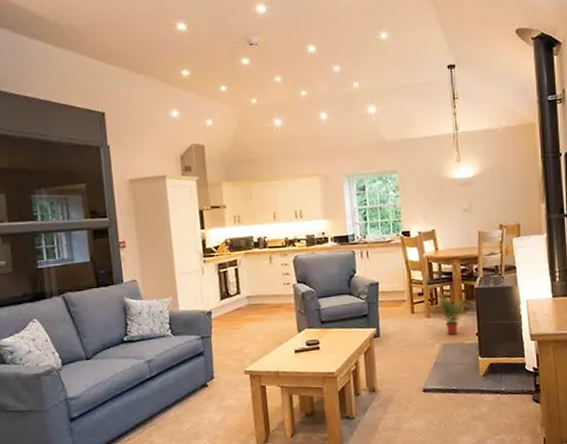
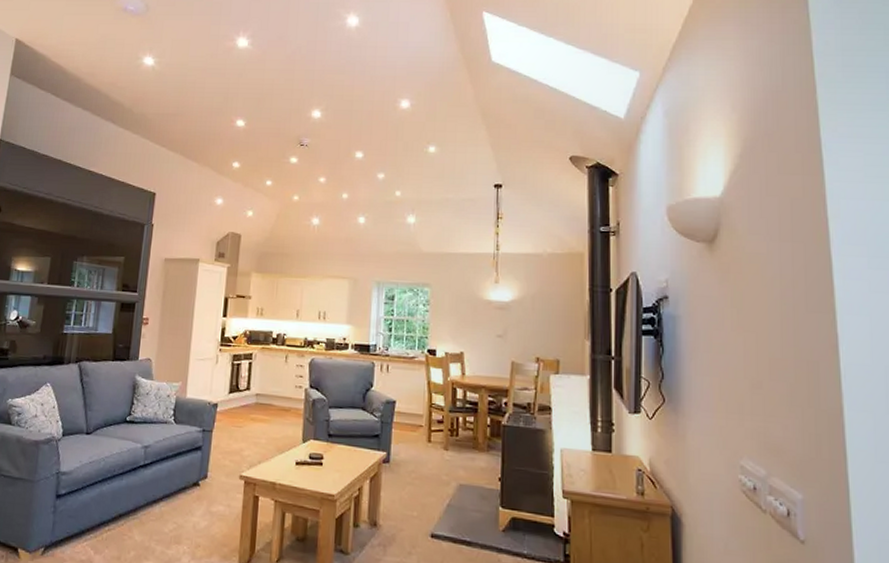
potted plant: present [437,291,468,335] -> none [457,421,493,475]

